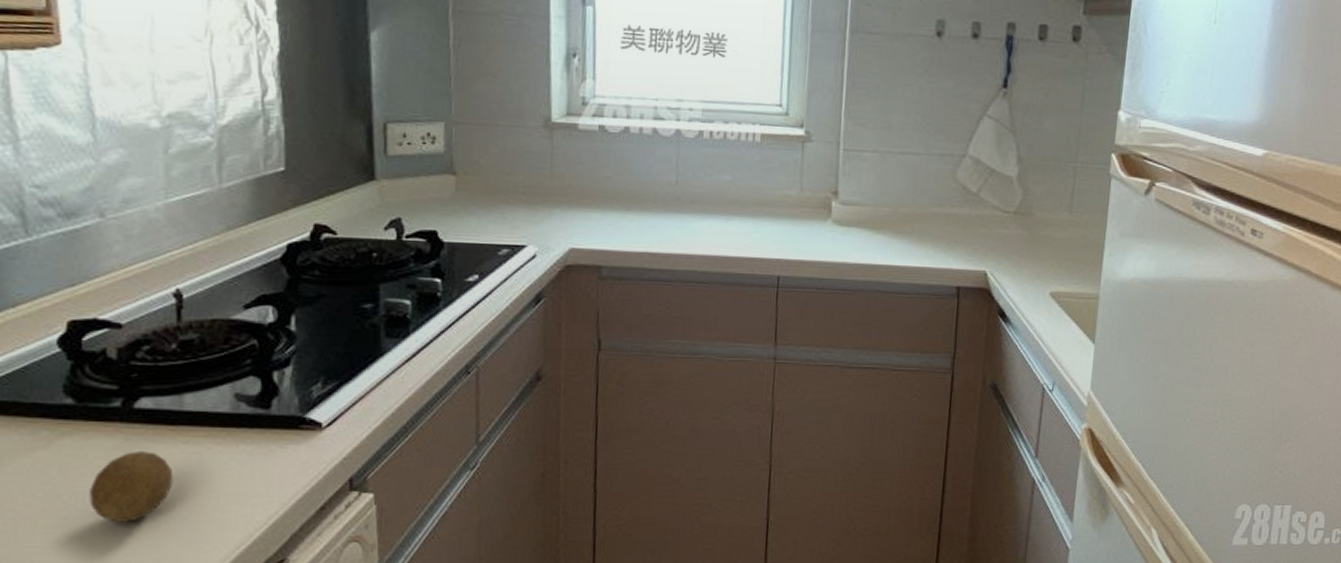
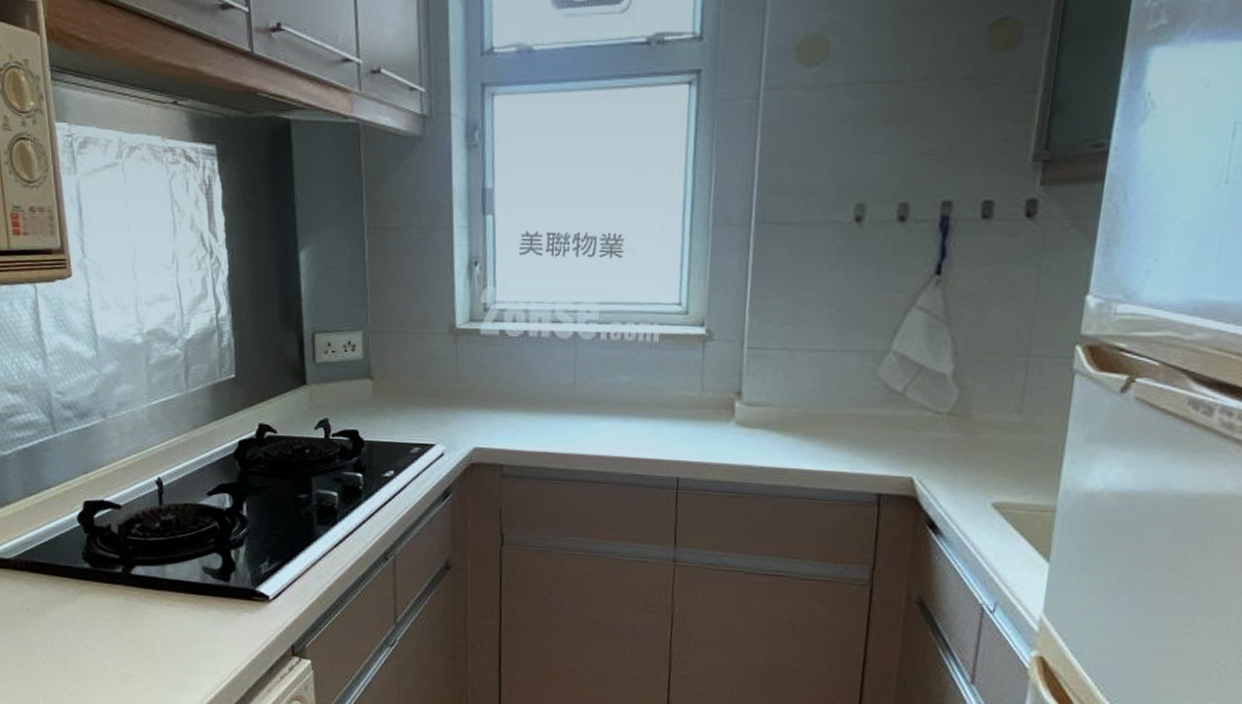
fruit: present [89,451,174,522] -> none [103,609,161,666]

